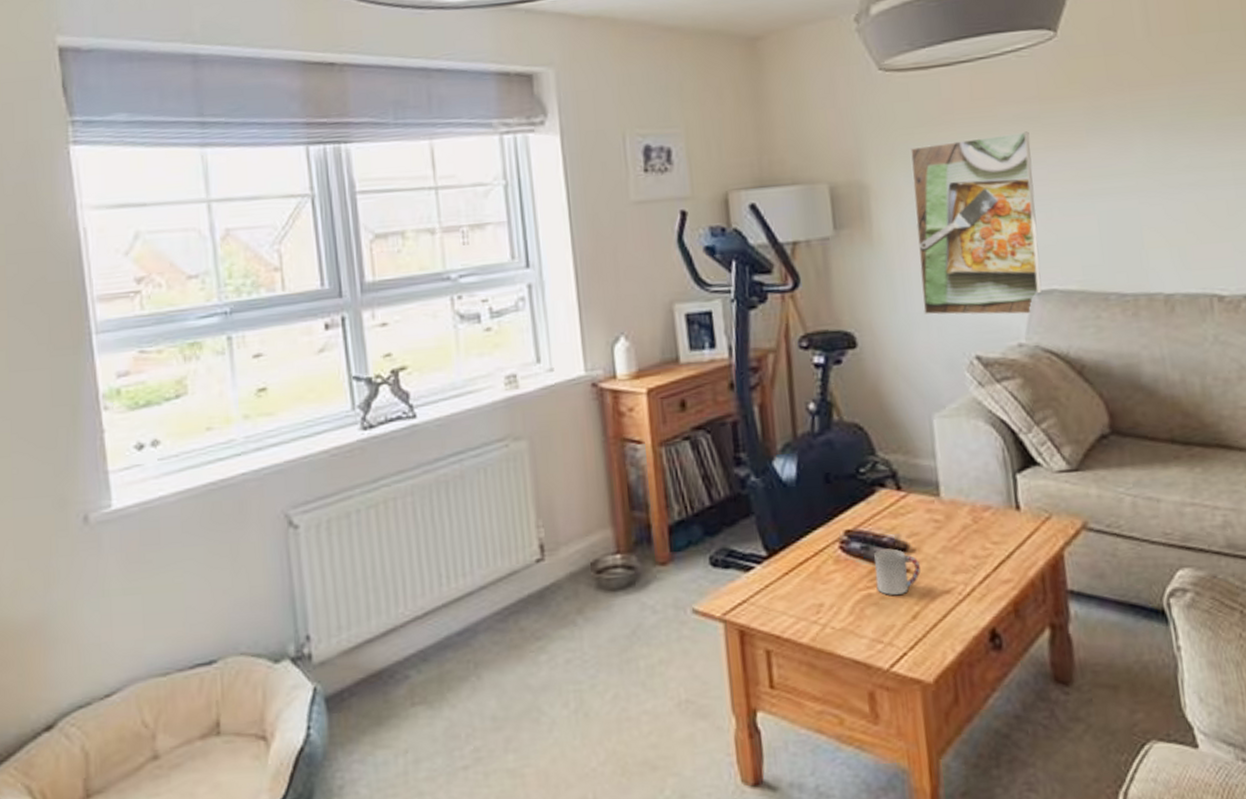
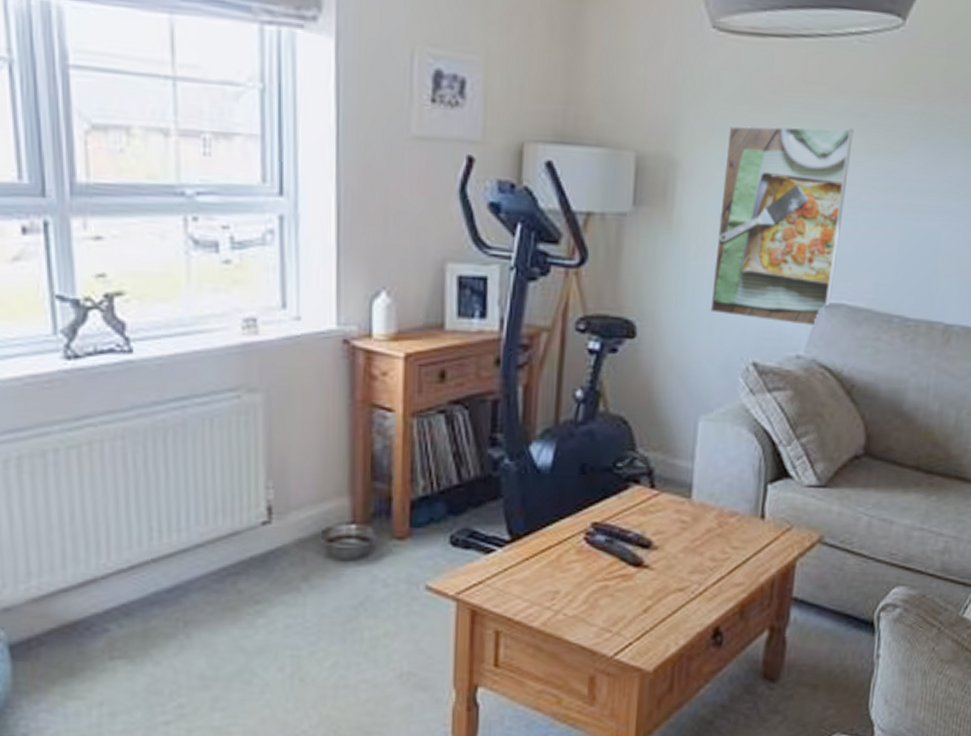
cup: present [874,548,921,595] -> none [614,544,660,588]

